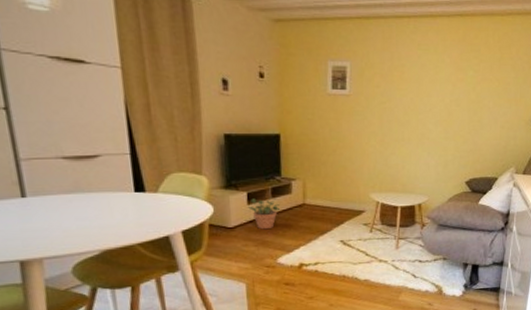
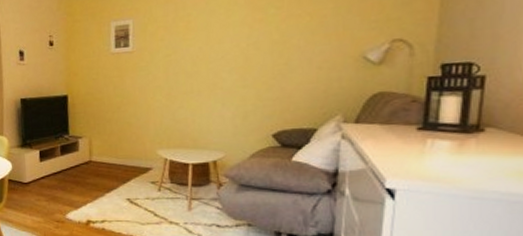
potted plant: present [248,196,280,230] -> none [40,154,68,186]

